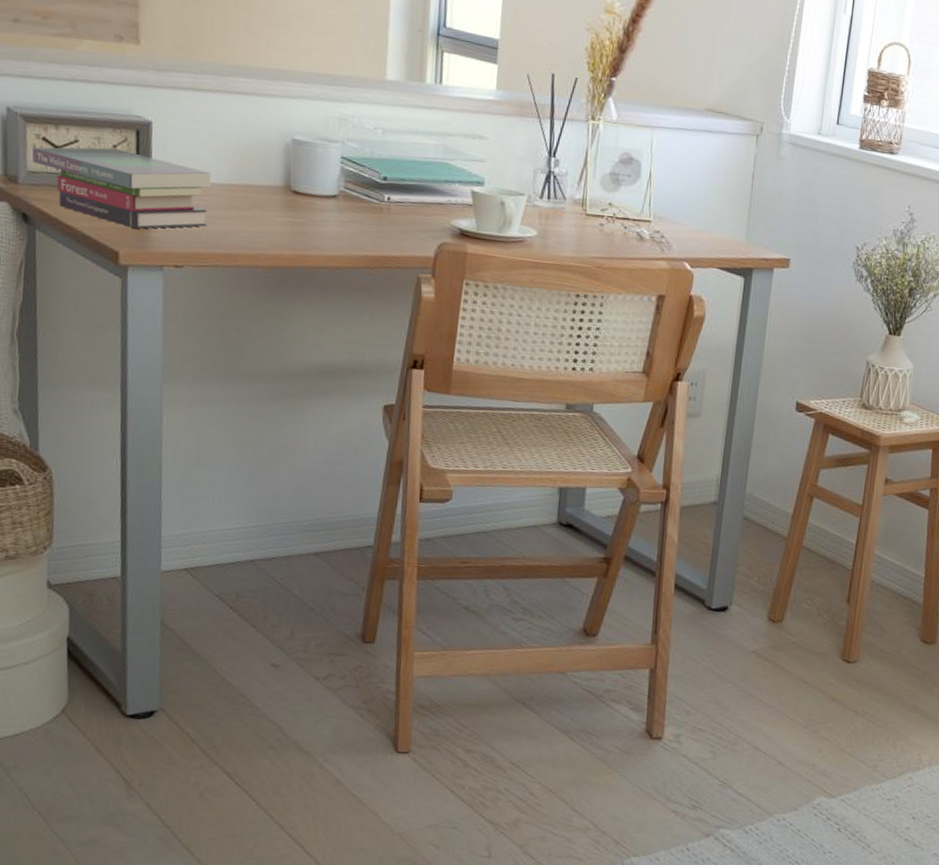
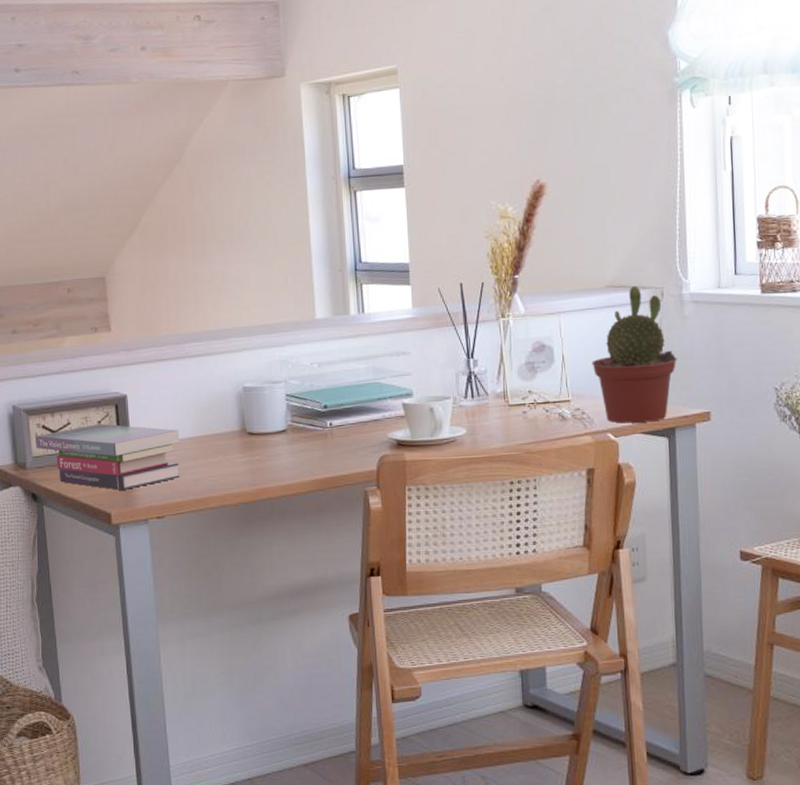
potted cactus: none [679,114,766,259] -> present [592,285,677,423]

